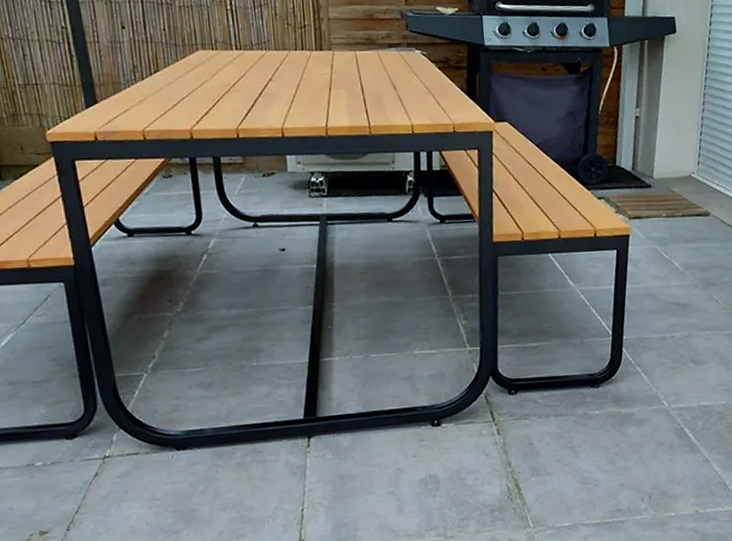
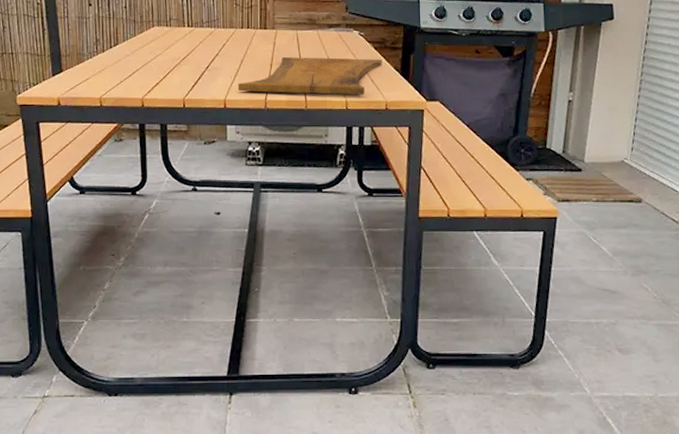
cutting board: none [296,79,447,119] -> present [238,56,382,95]

